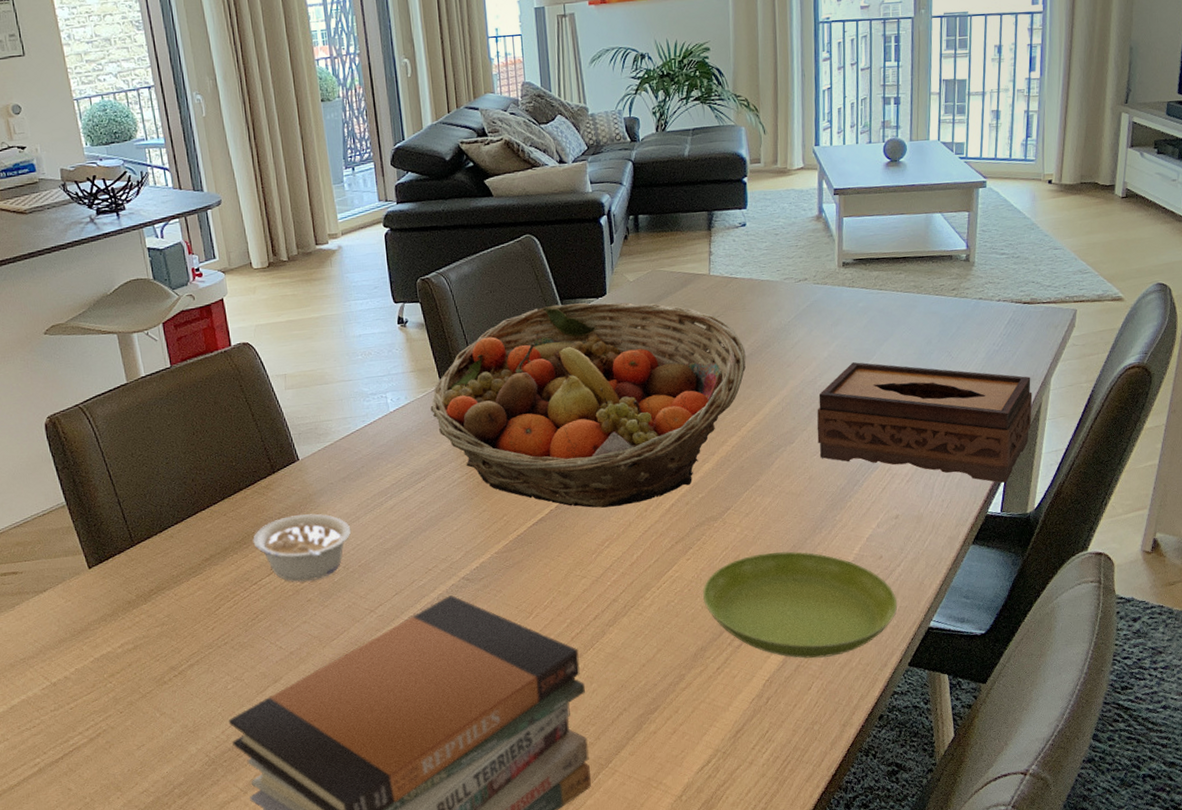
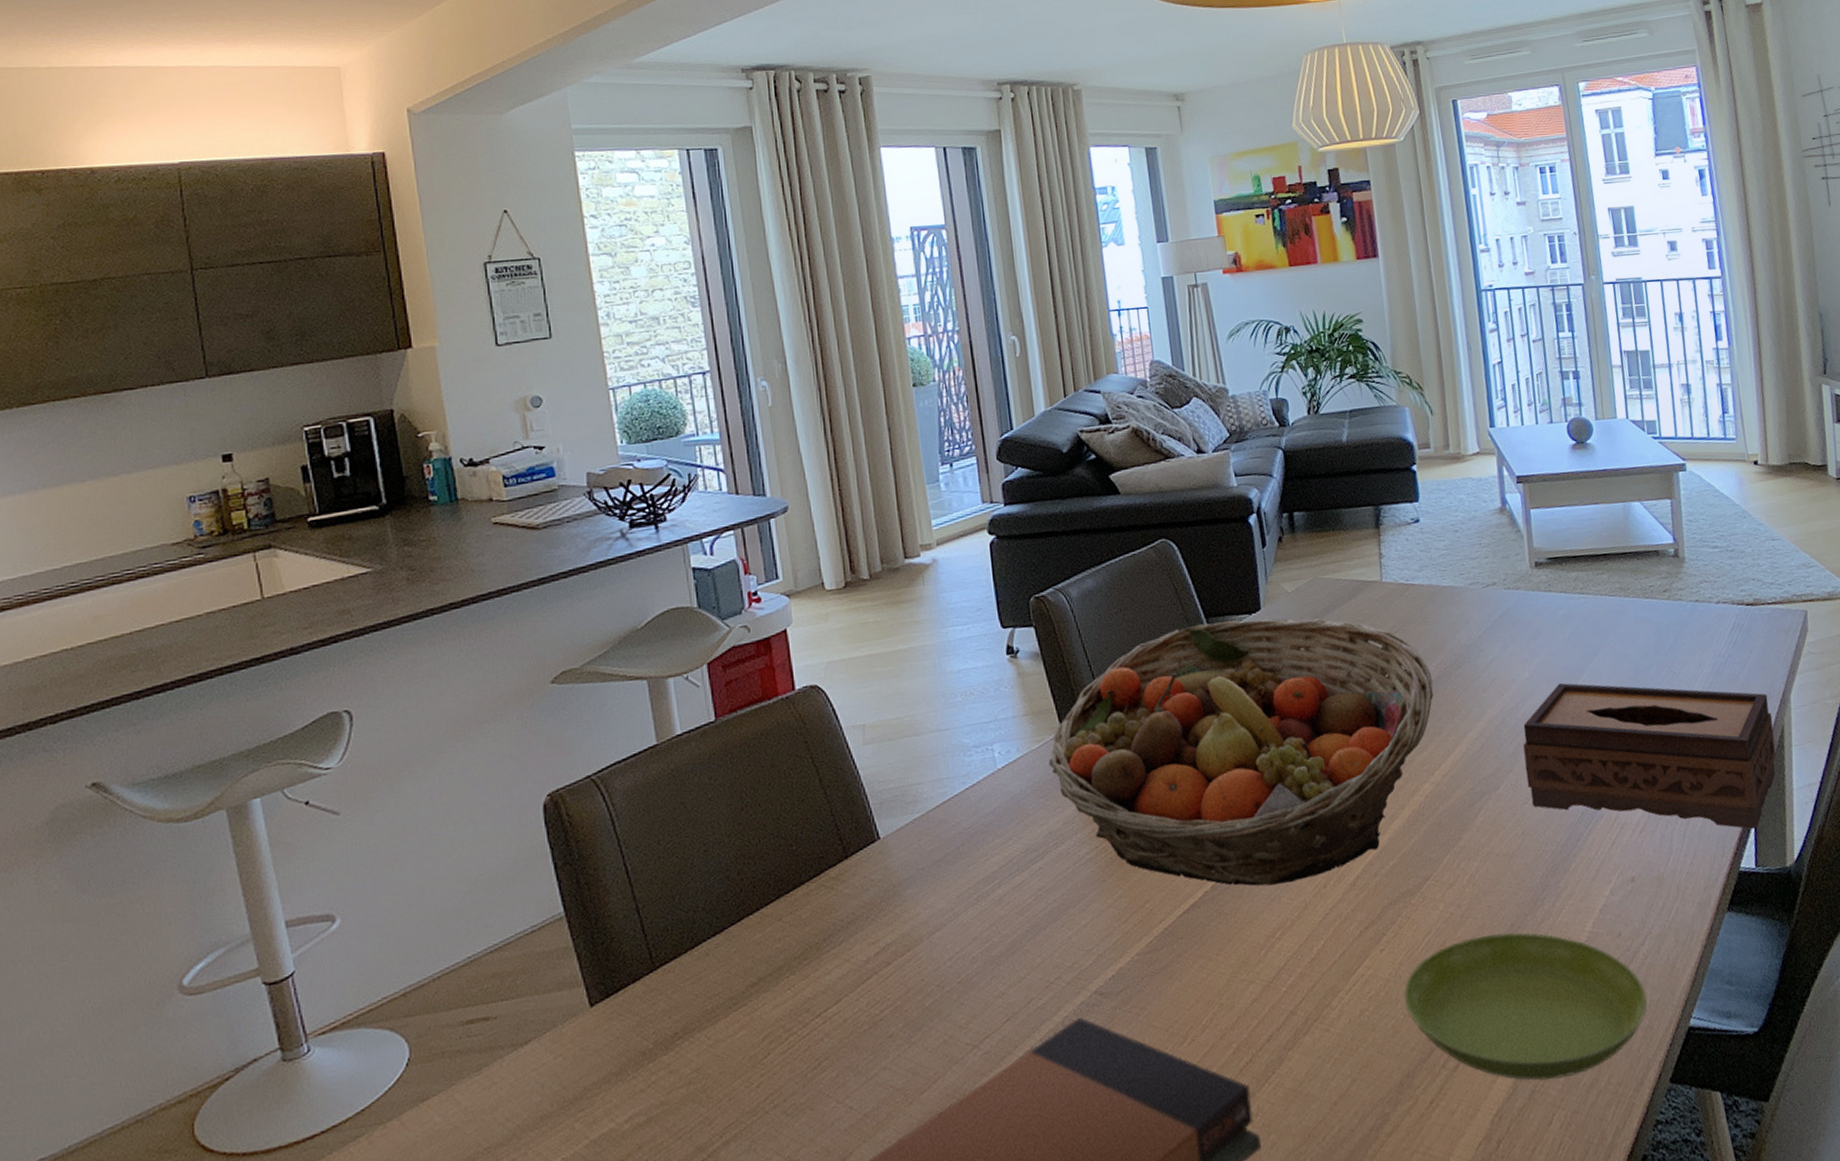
legume: present [253,513,351,582] -> none [816,912,948,1010]

